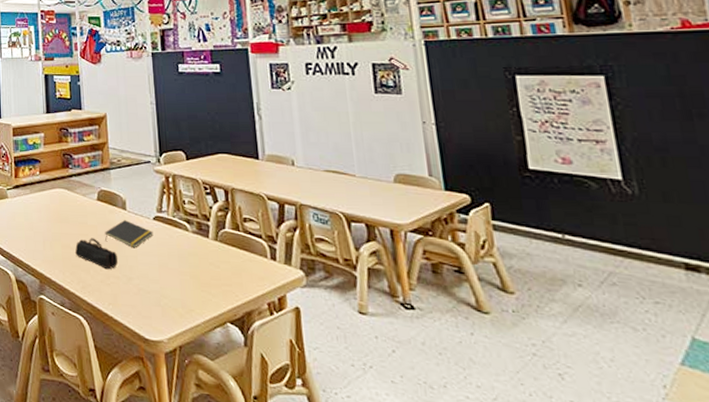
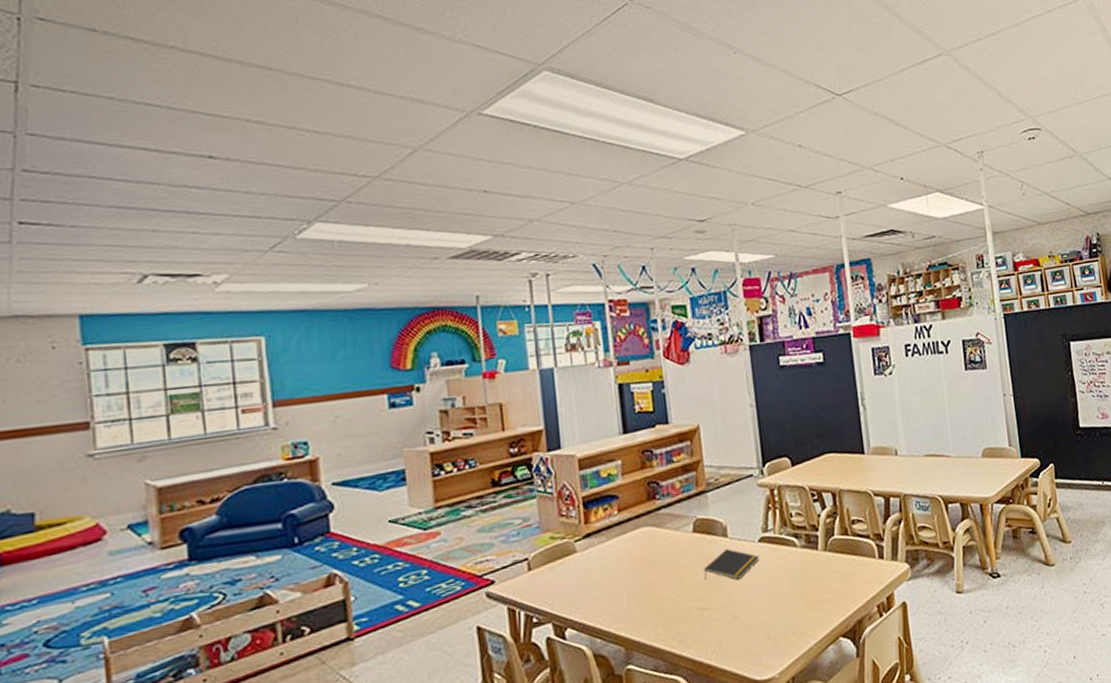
pencil case: present [75,238,118,270] -> none [668,578,721,613]

